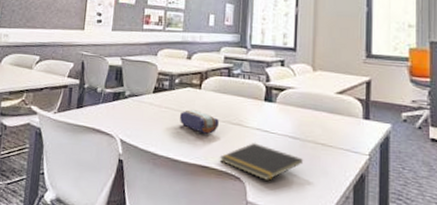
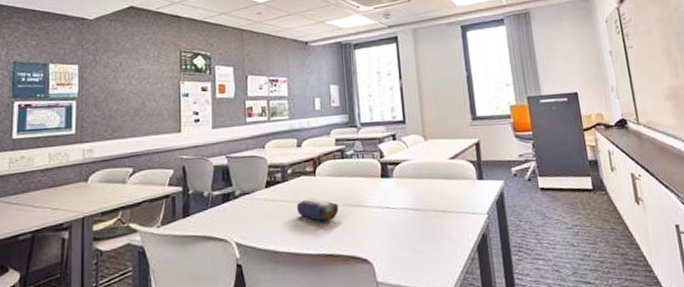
notepad: present [219,143,303,182] -> none [343,221,427,258]

